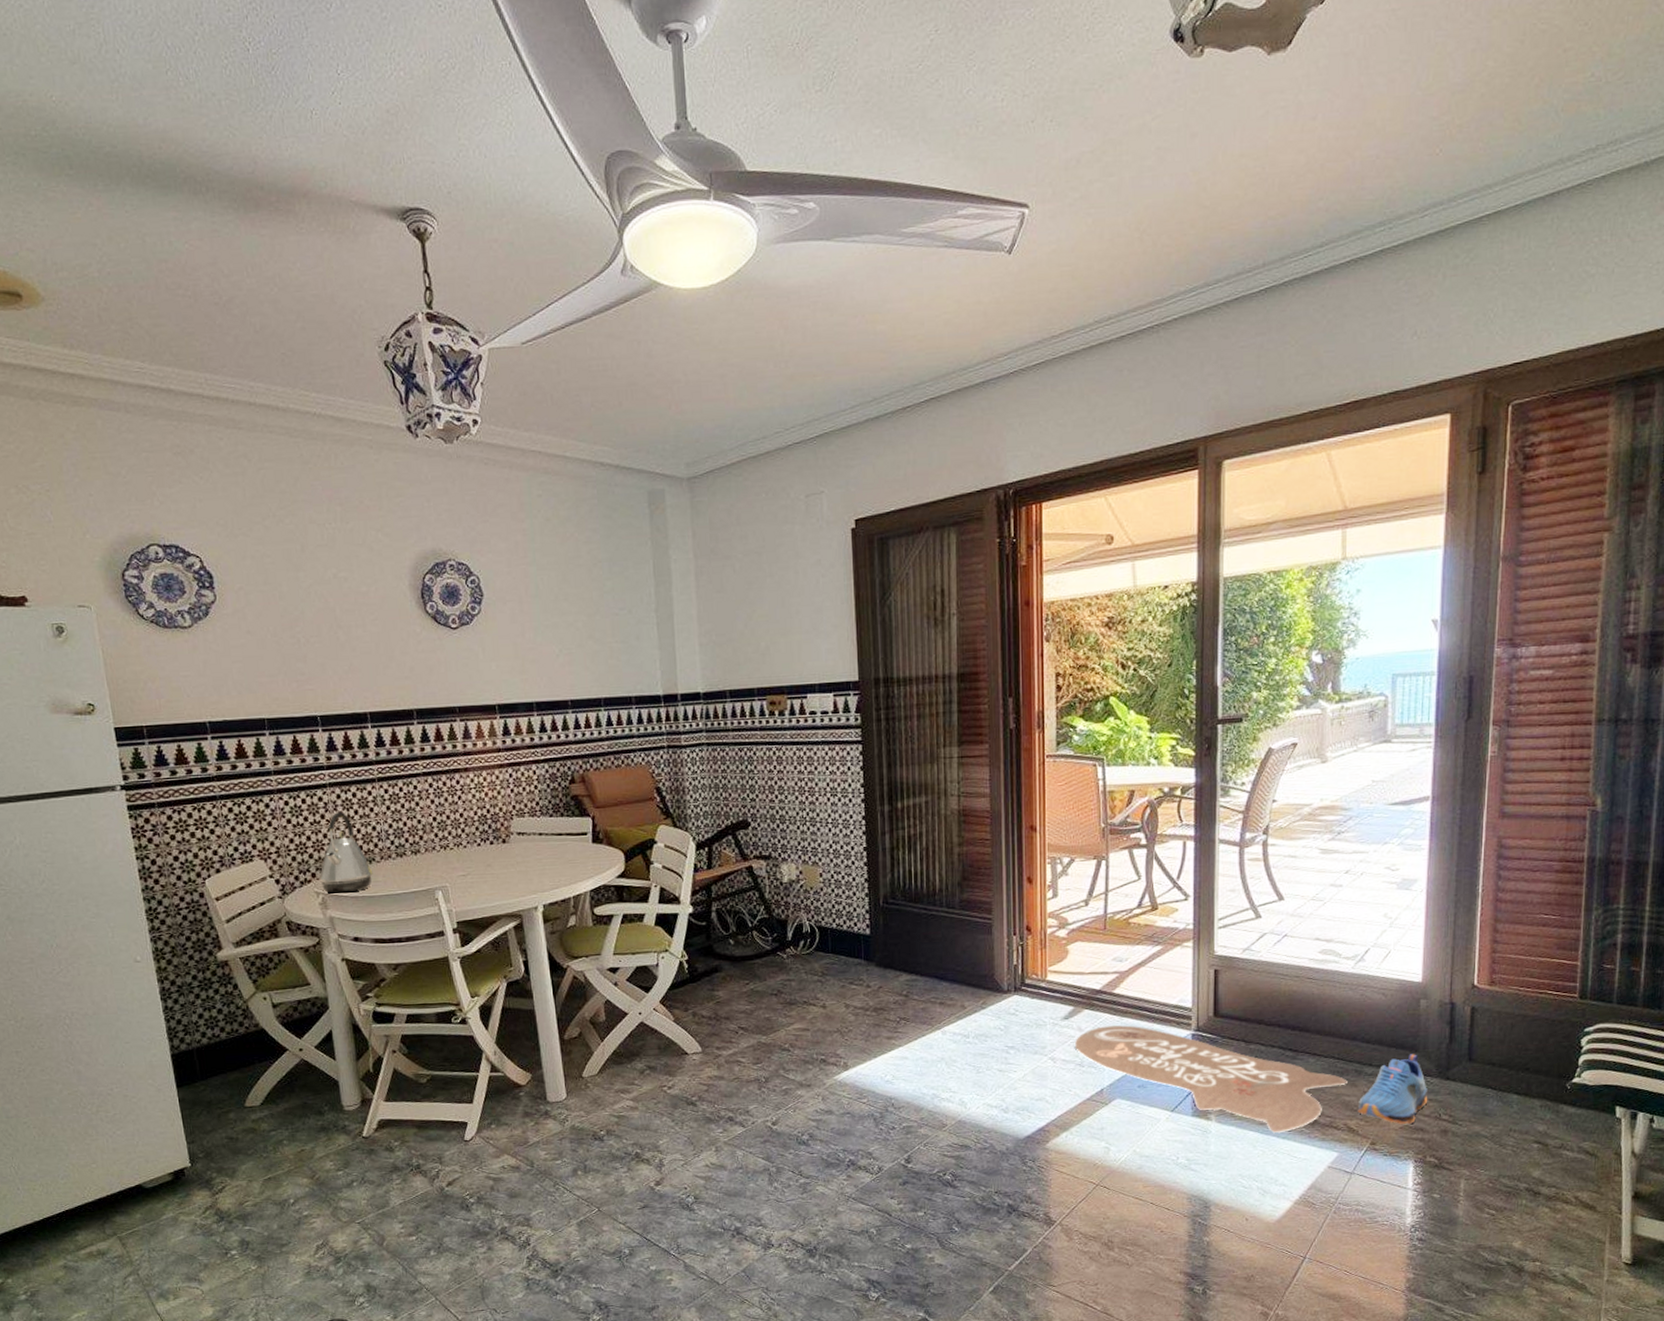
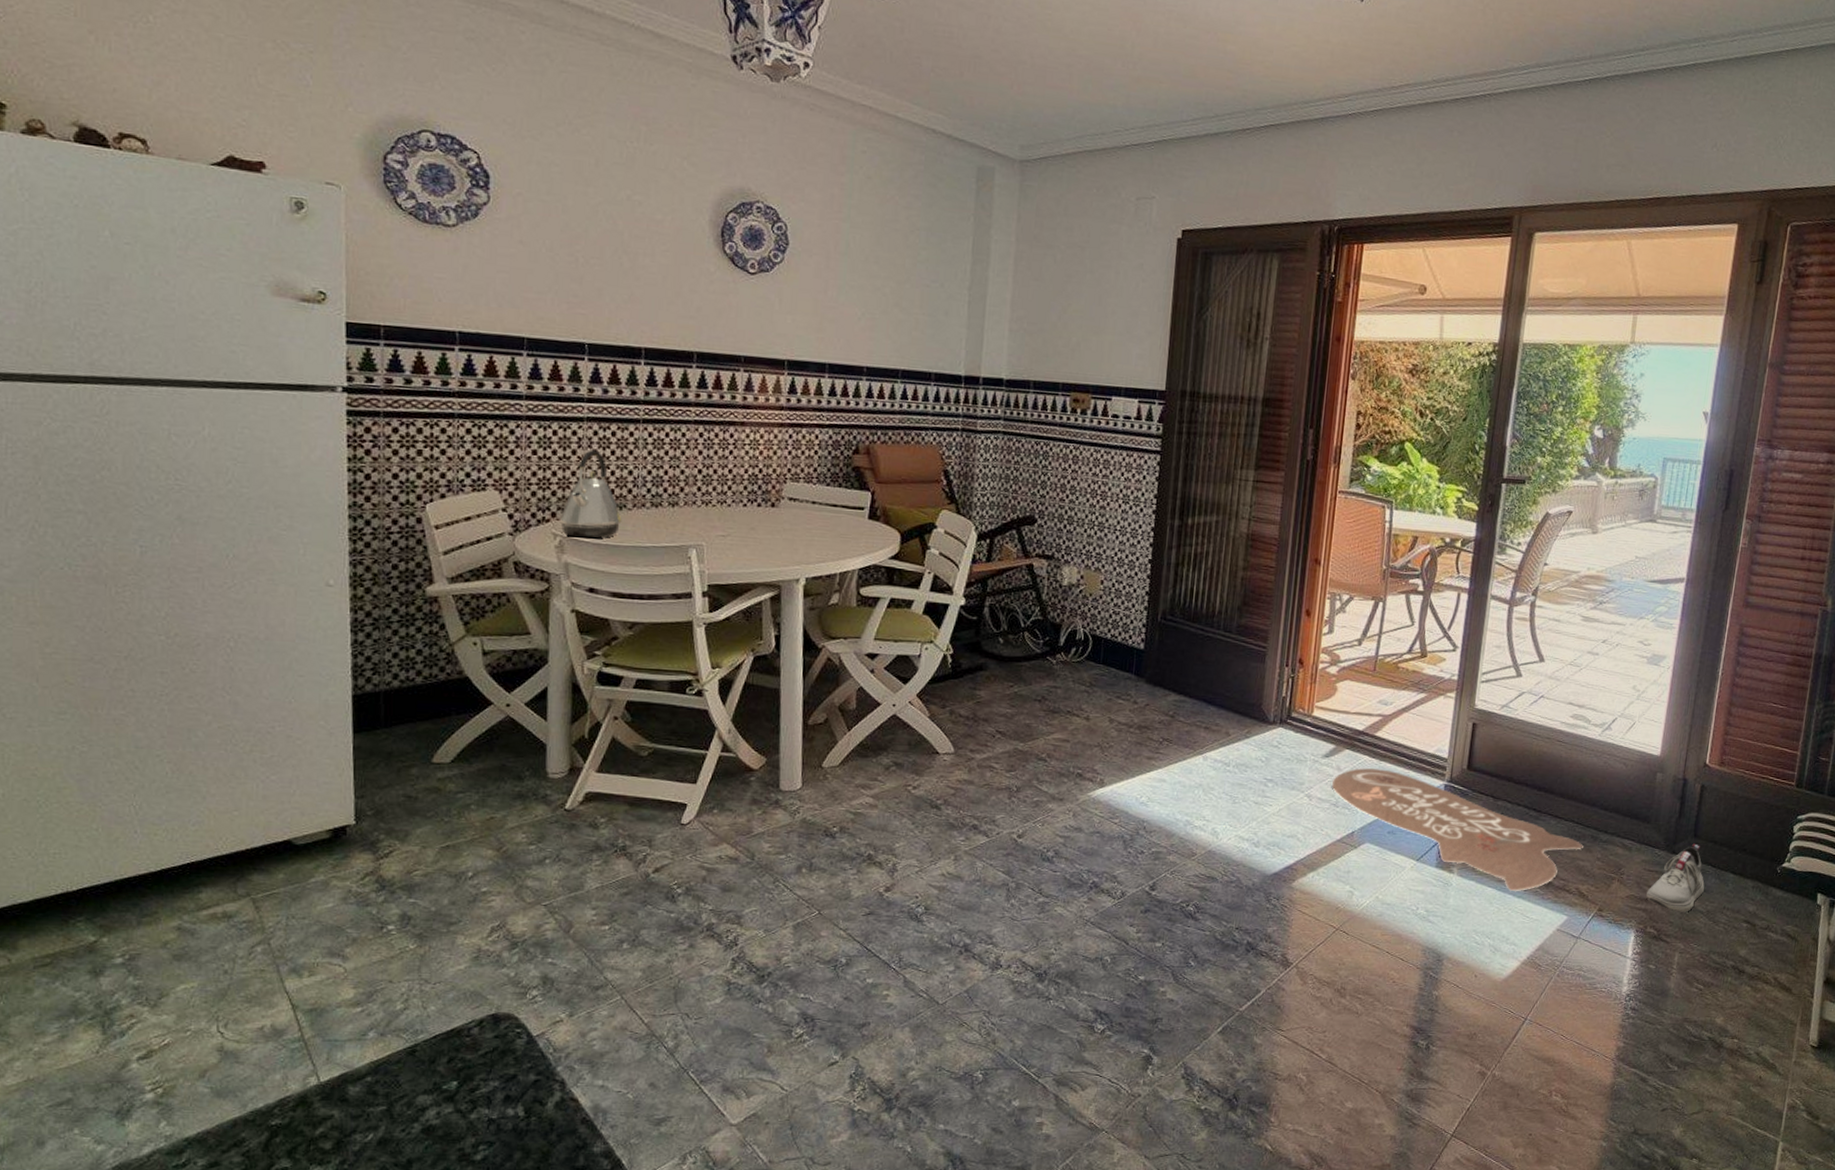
athletic shoe: present [1357,1054,1428,1124] -> none [1589,825,1655,893]
athletic shoe: none [1422,1067,1486,1139] -> present [1646,843,1705,912]

